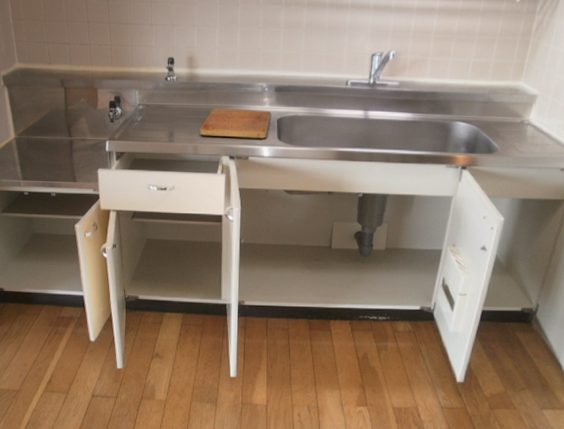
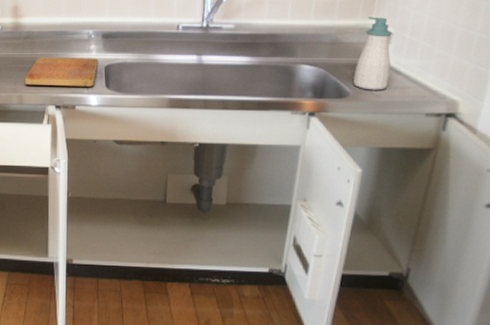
soap bottle: none [502,78,538,147] -> present [354,16,393,90]

